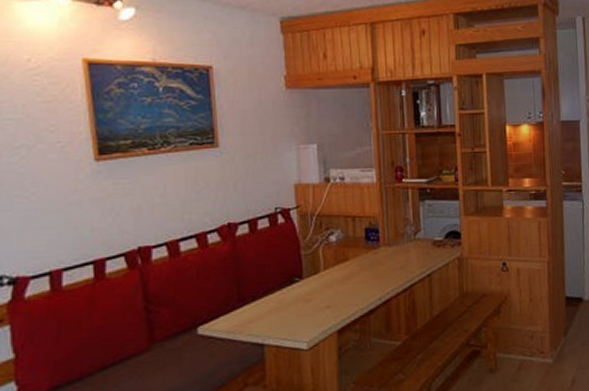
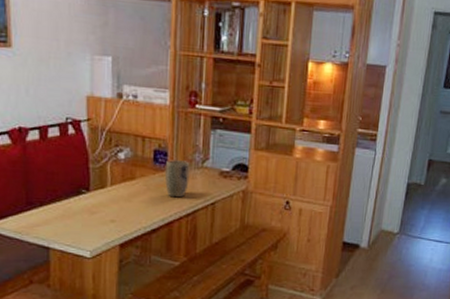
plant pot: none [378,235,403,274] -> present [165,160,190,198]

